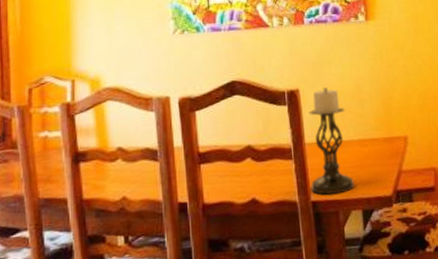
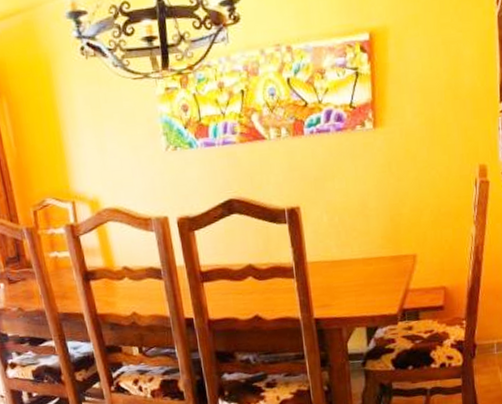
candle holder: present [309,87,354,195] -> none [310,204,358,313]

